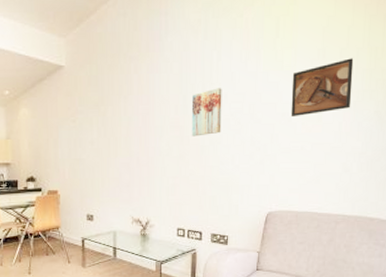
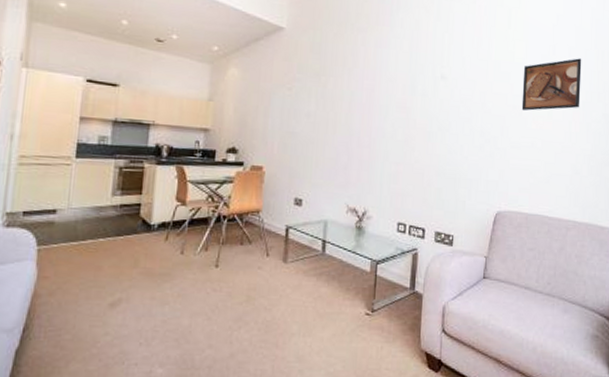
wall art: present [191,88,222,137] -> none [418,71,453,121]

